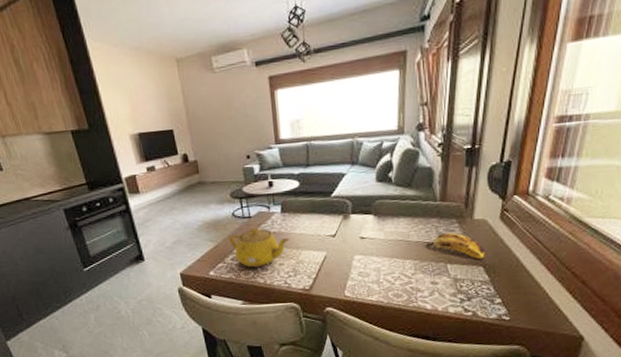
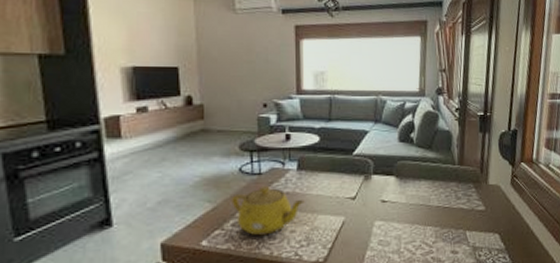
banana: present [425,232,486,260] -> none [445,197,501,227]

